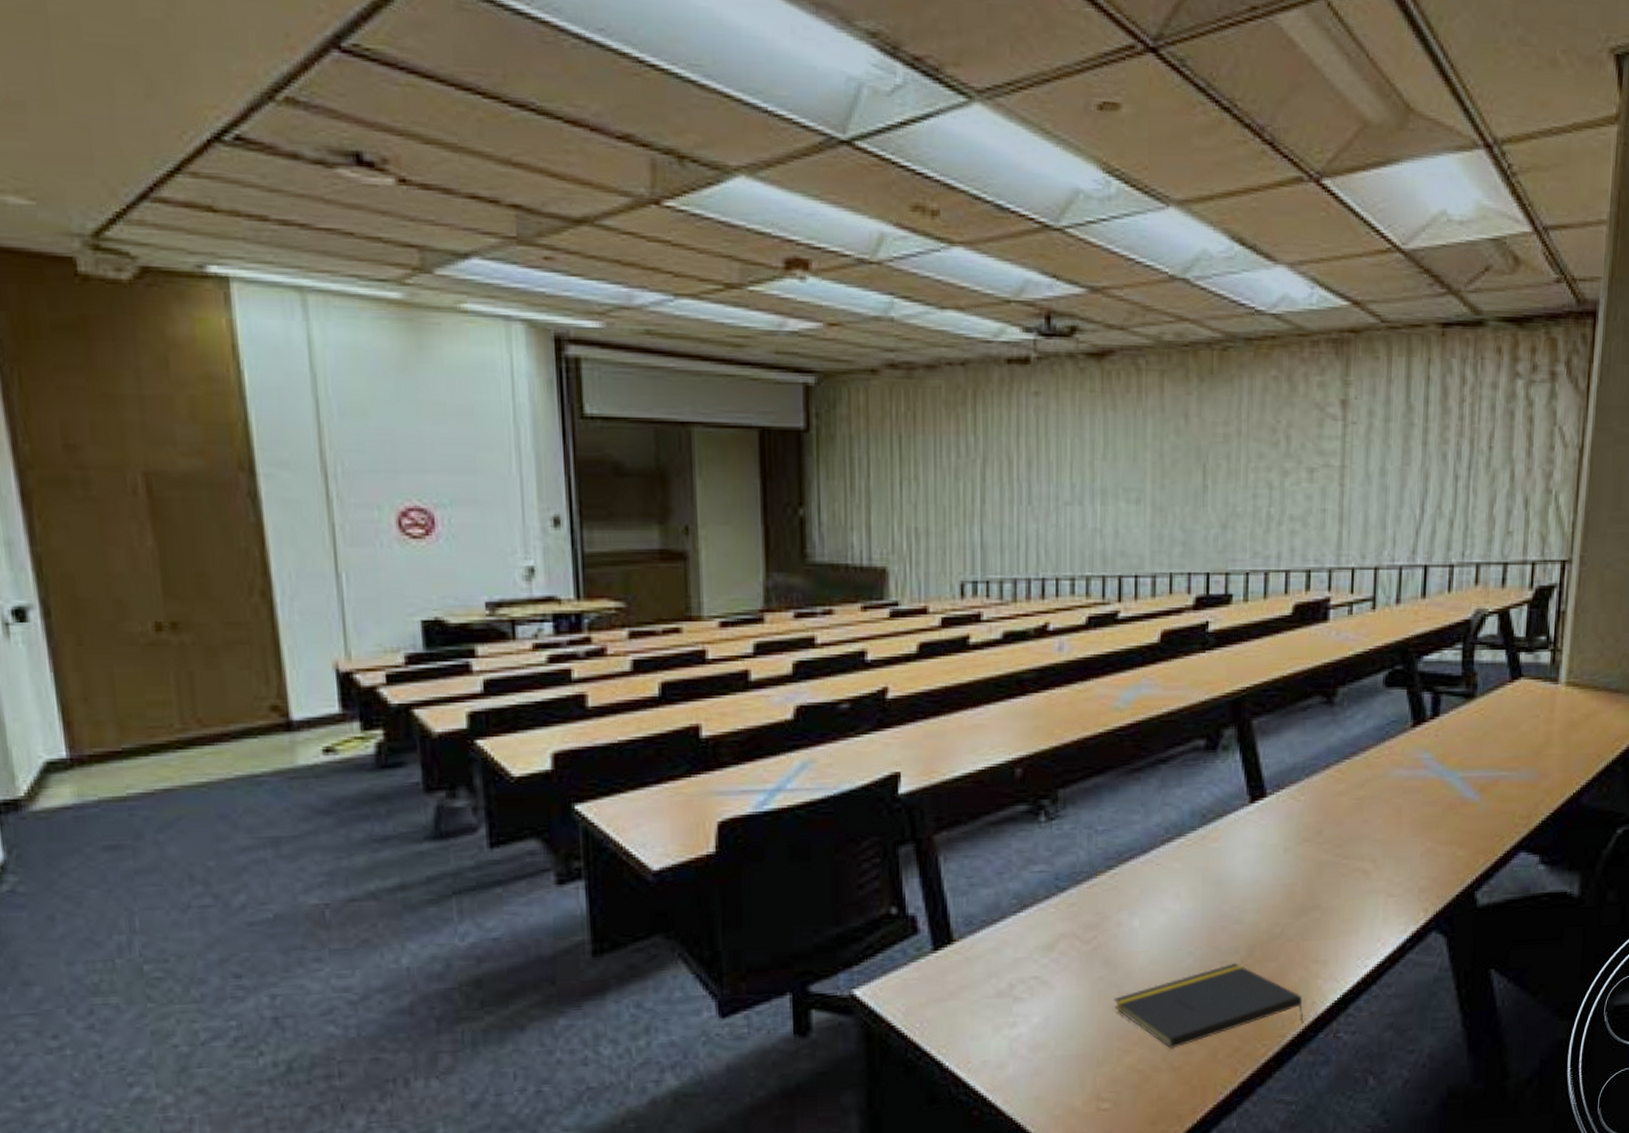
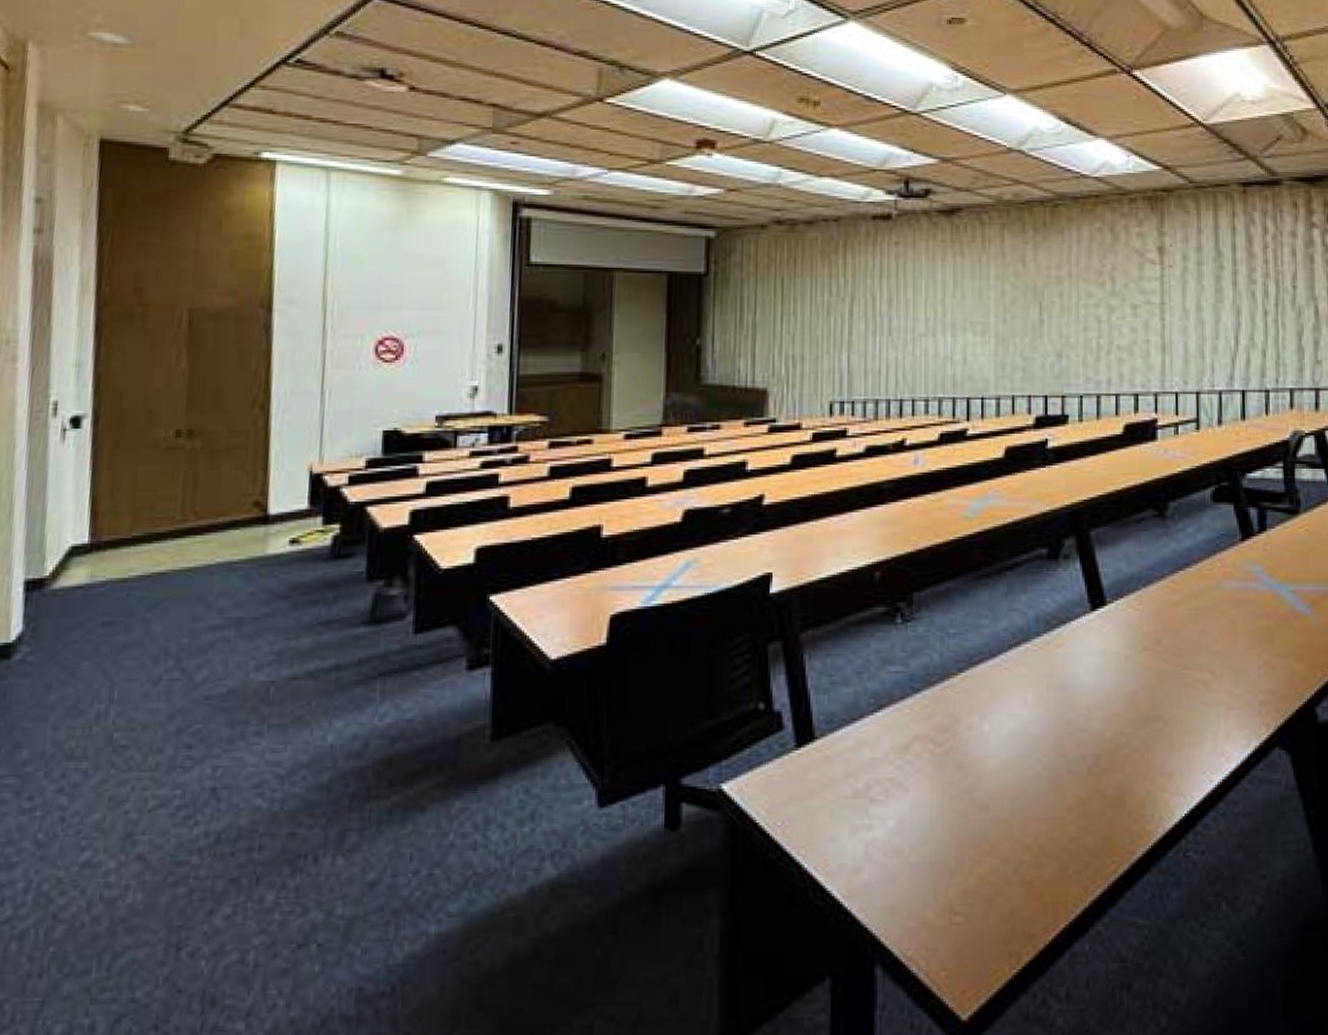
notepad: present [1113,963,1304,1049] -> none [965,773,1152,861]

